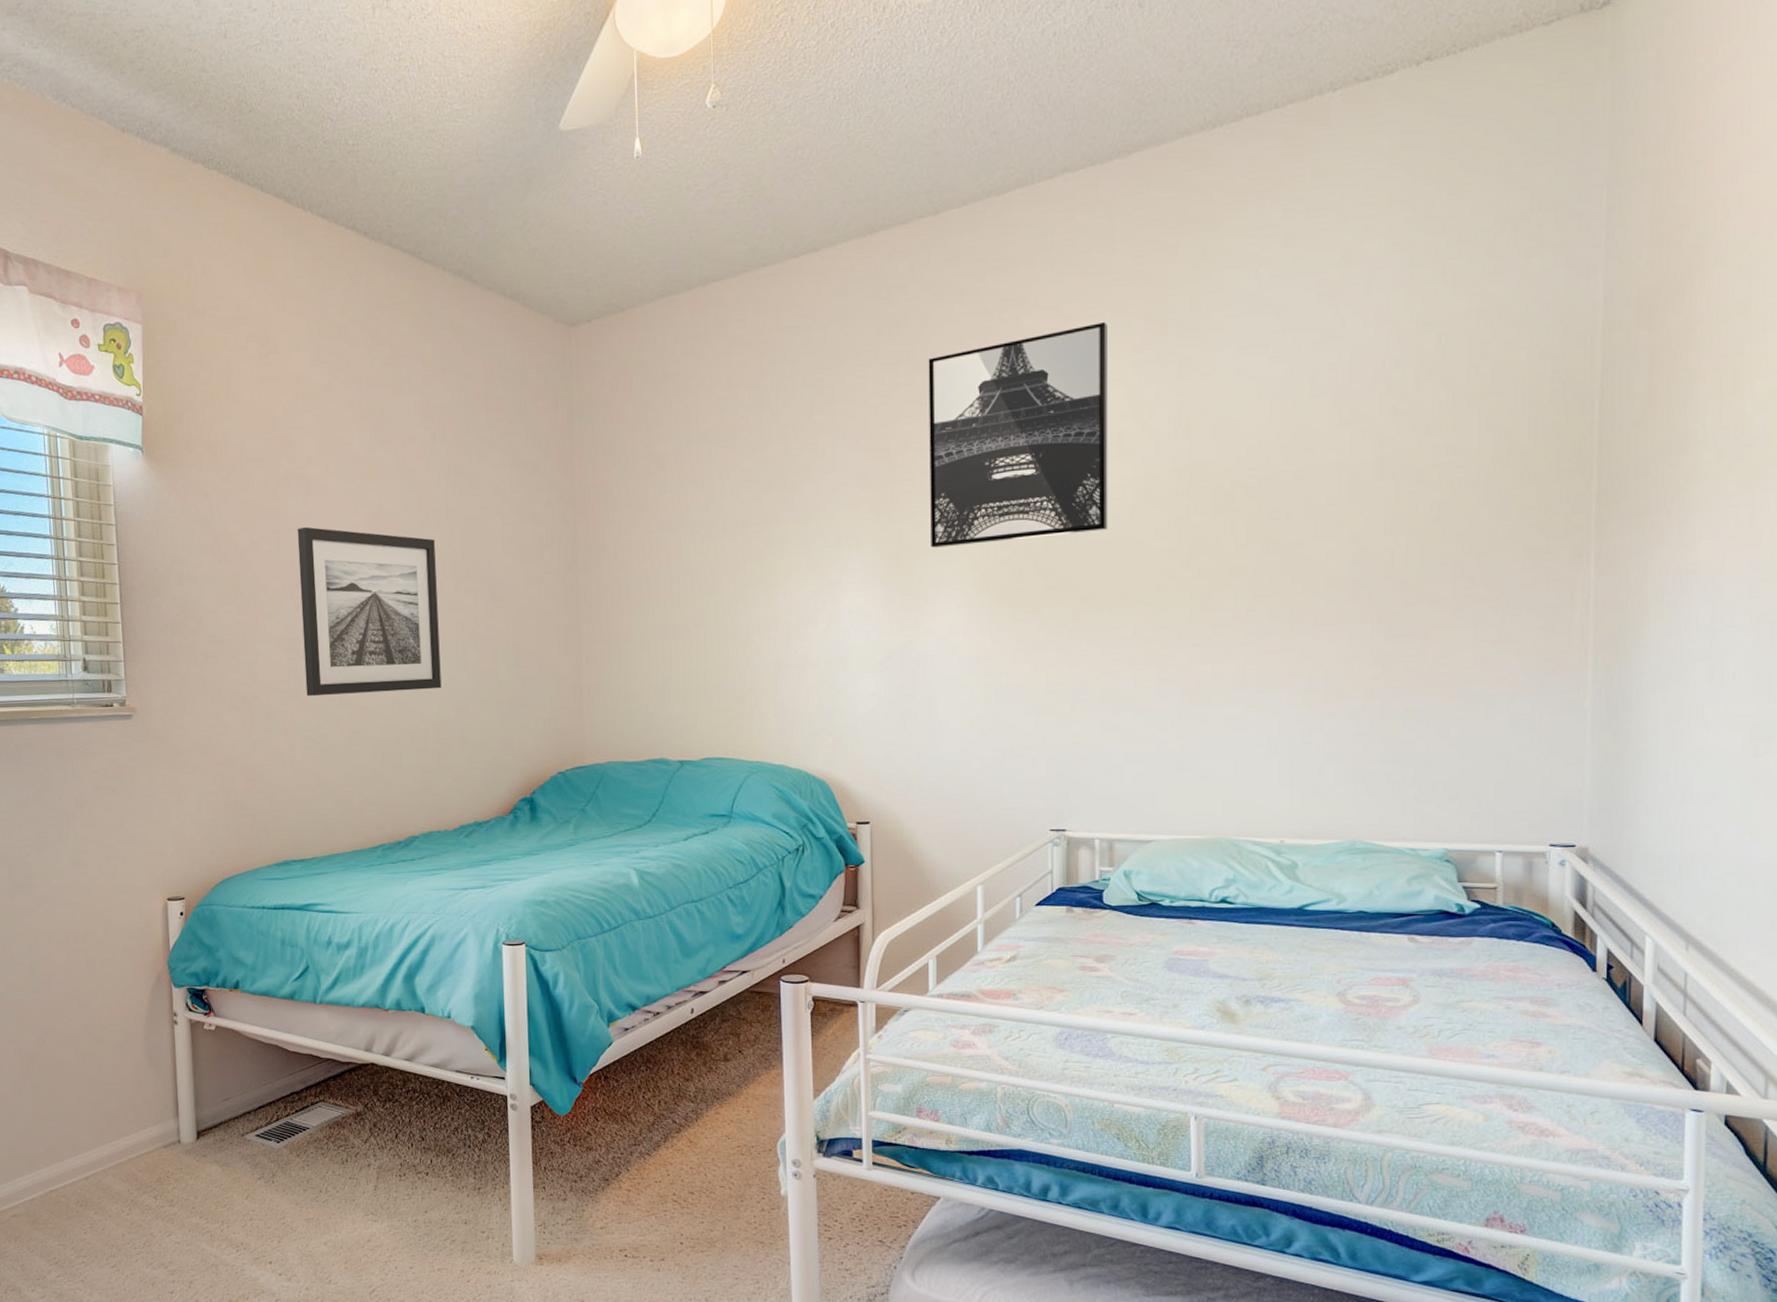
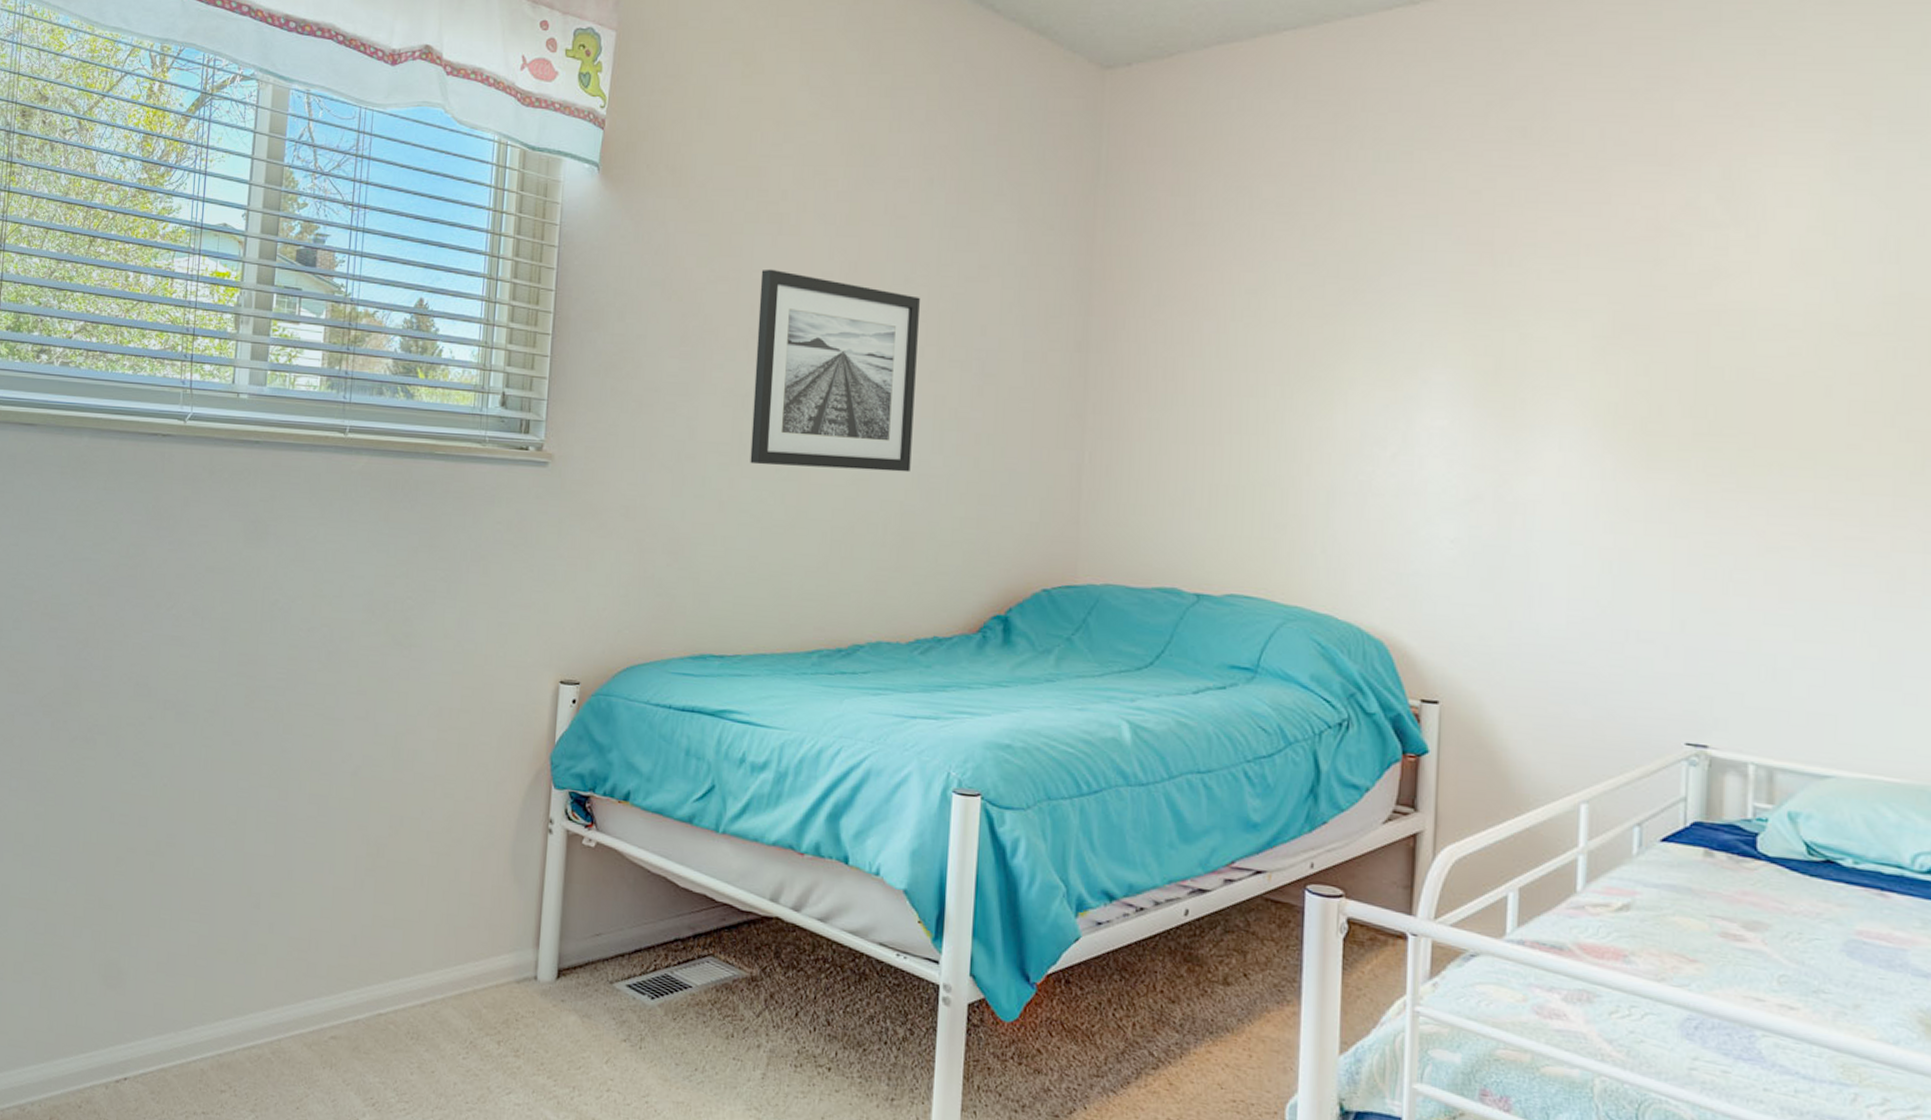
wall art: present [928,322,1108,548] -> none [1541,113,1791,369]

